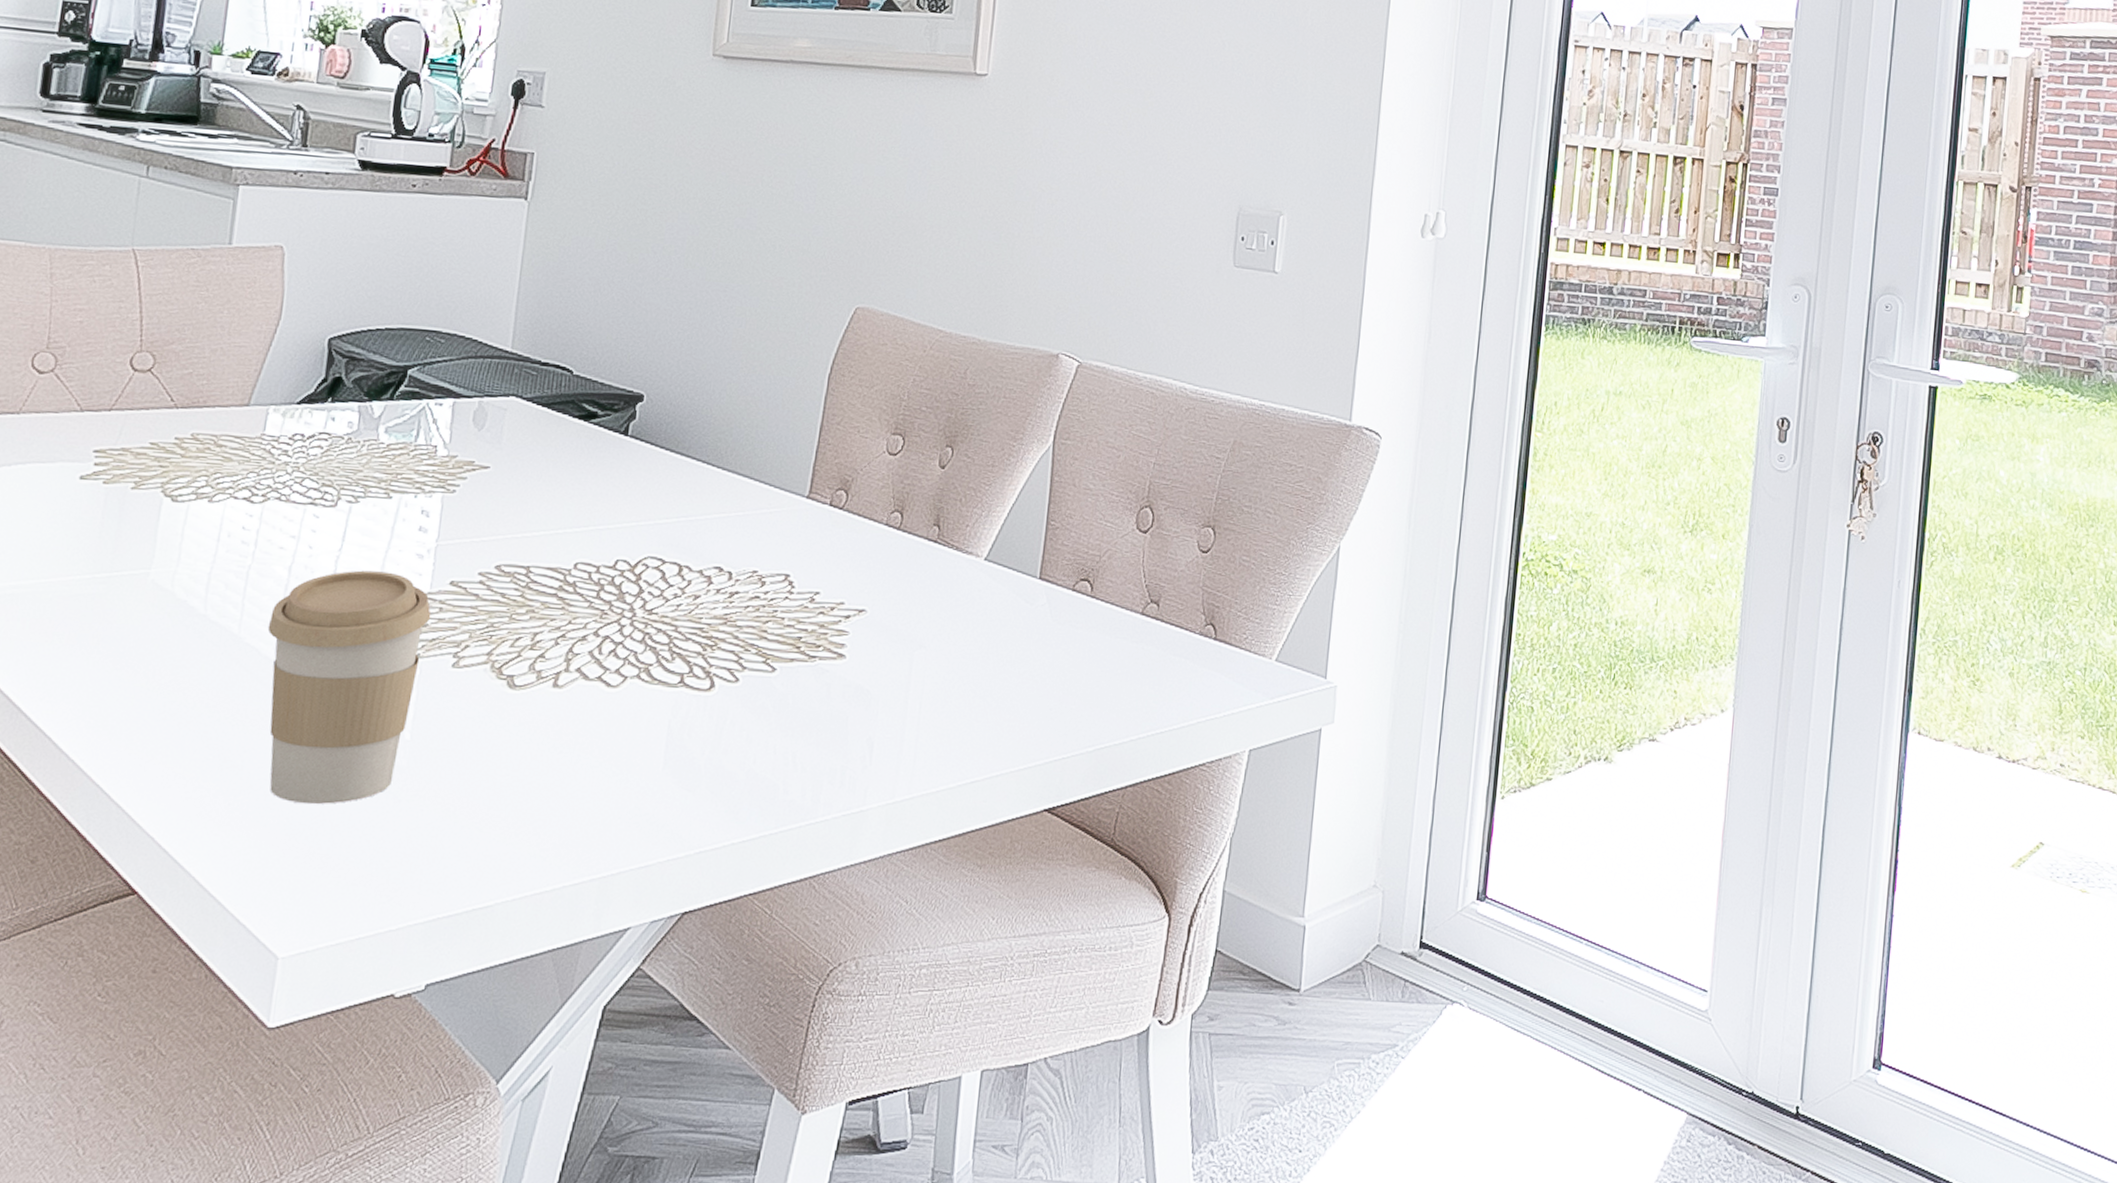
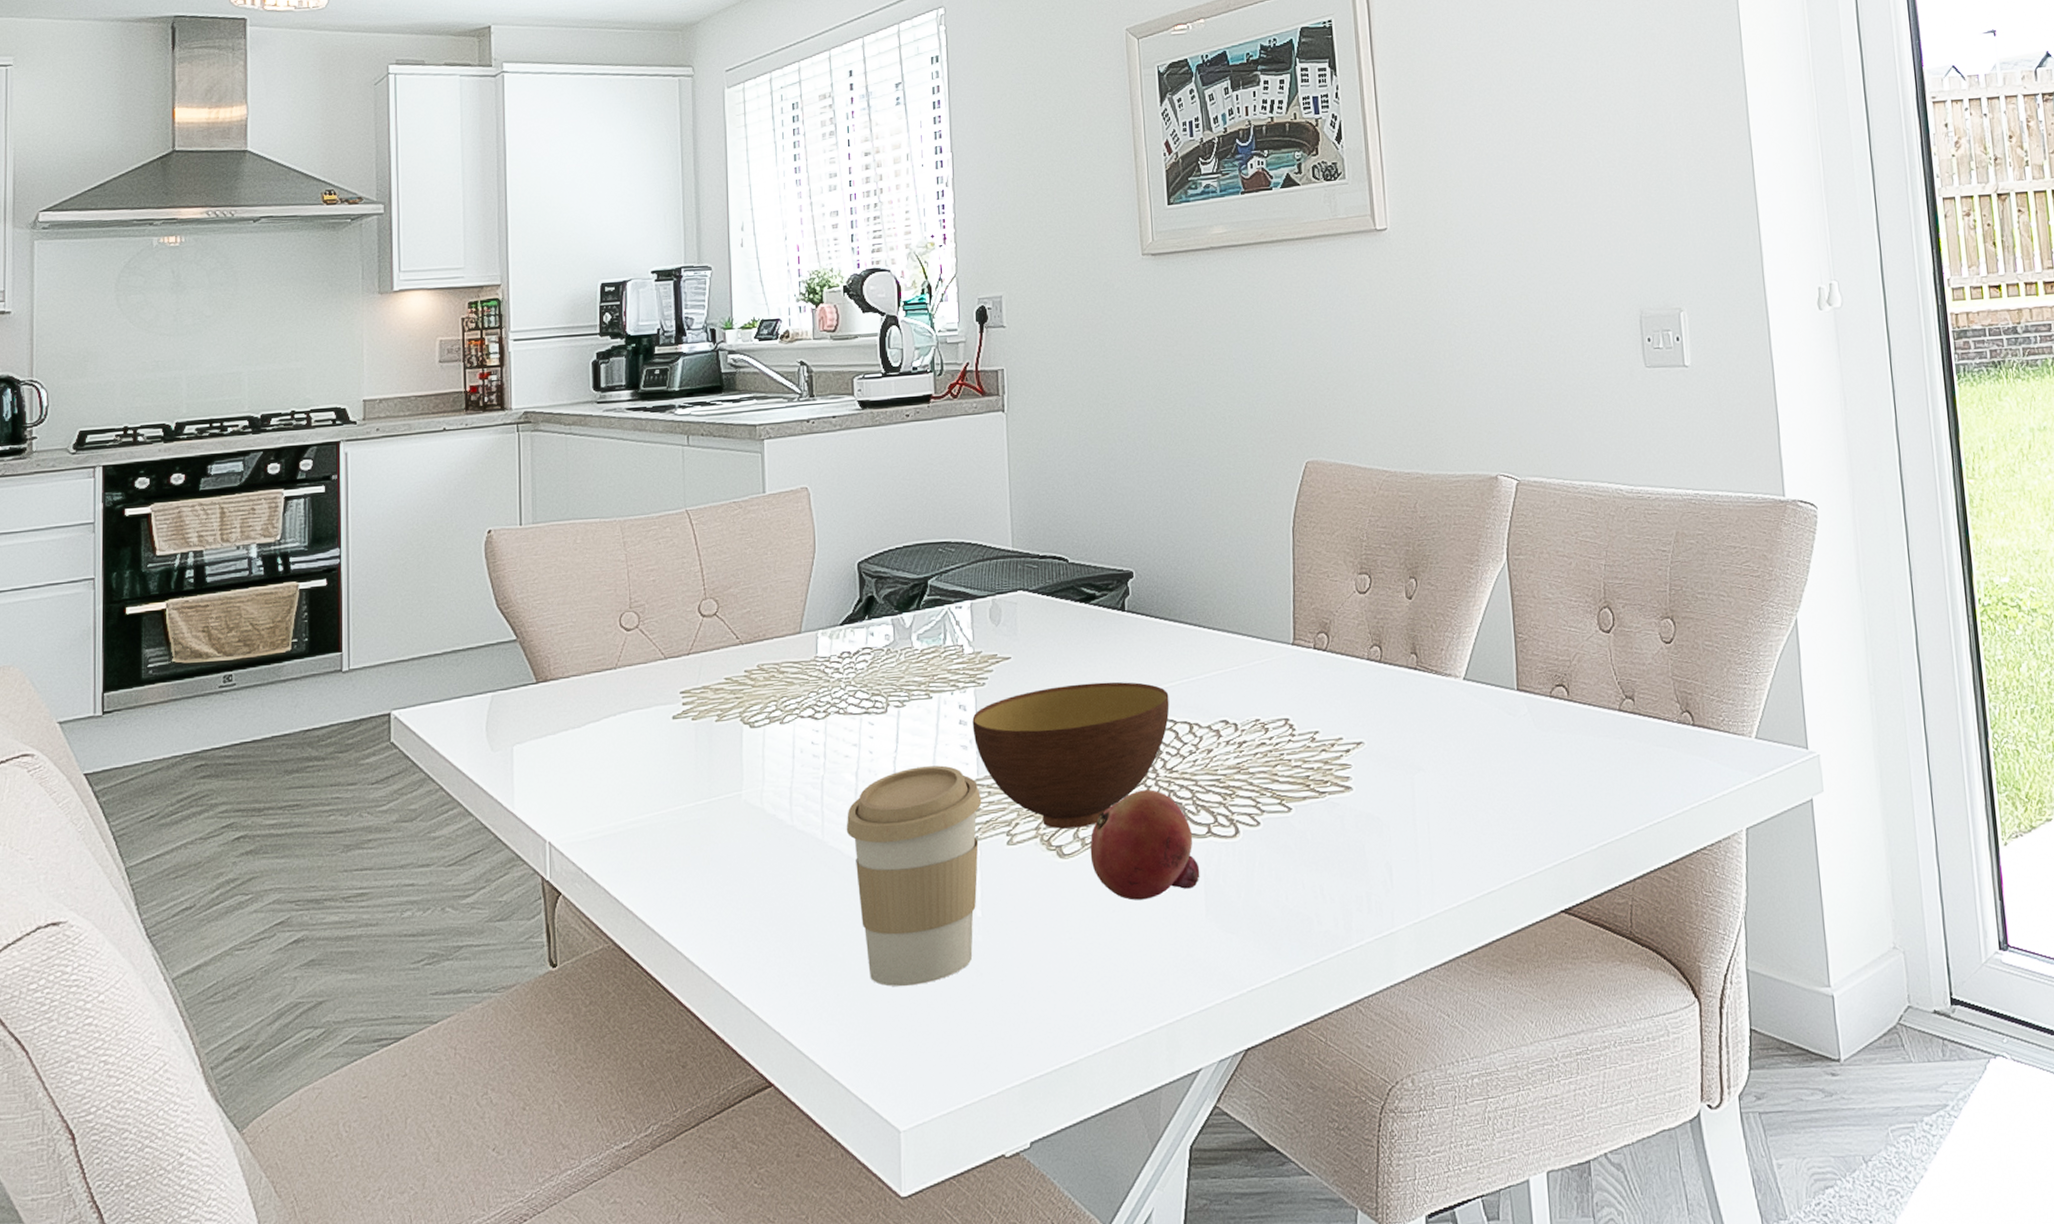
bowl: none [432,505,662,659] -> present [972,681,1170,829]
fruit: none [544,628,665,744] -> present [1090,789,1200,900]

